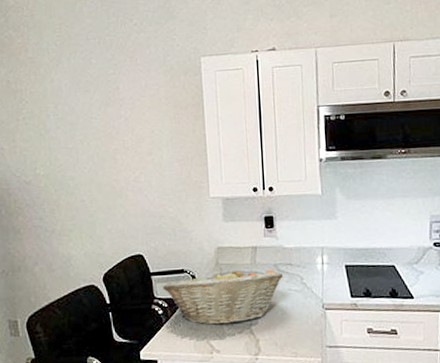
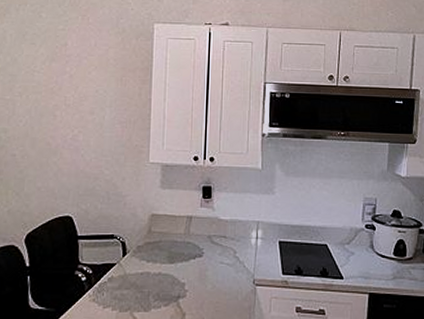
fruit basket: present [163,268,284,325] -> none [89,236,217,297]

